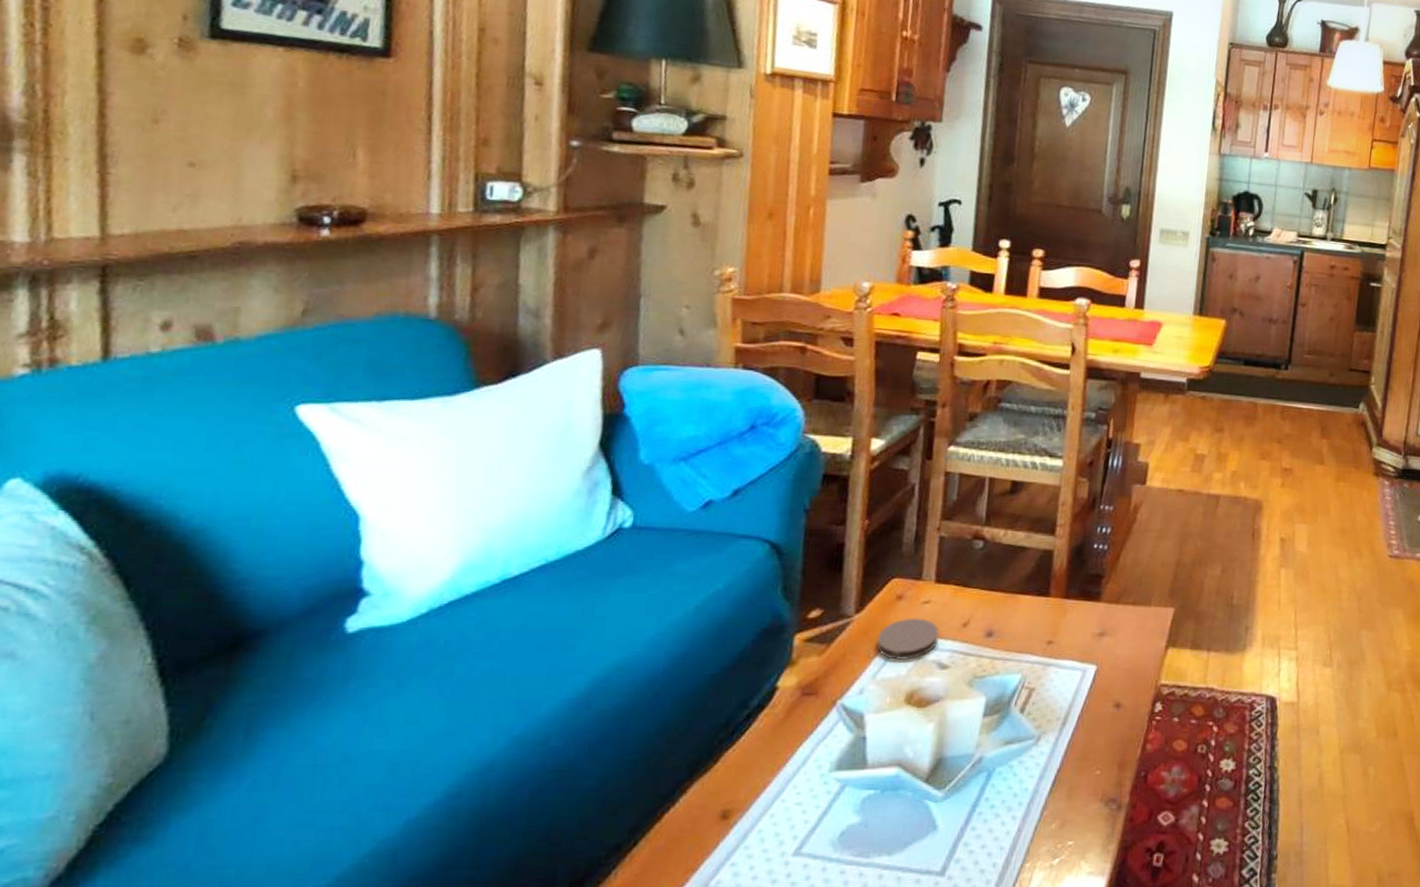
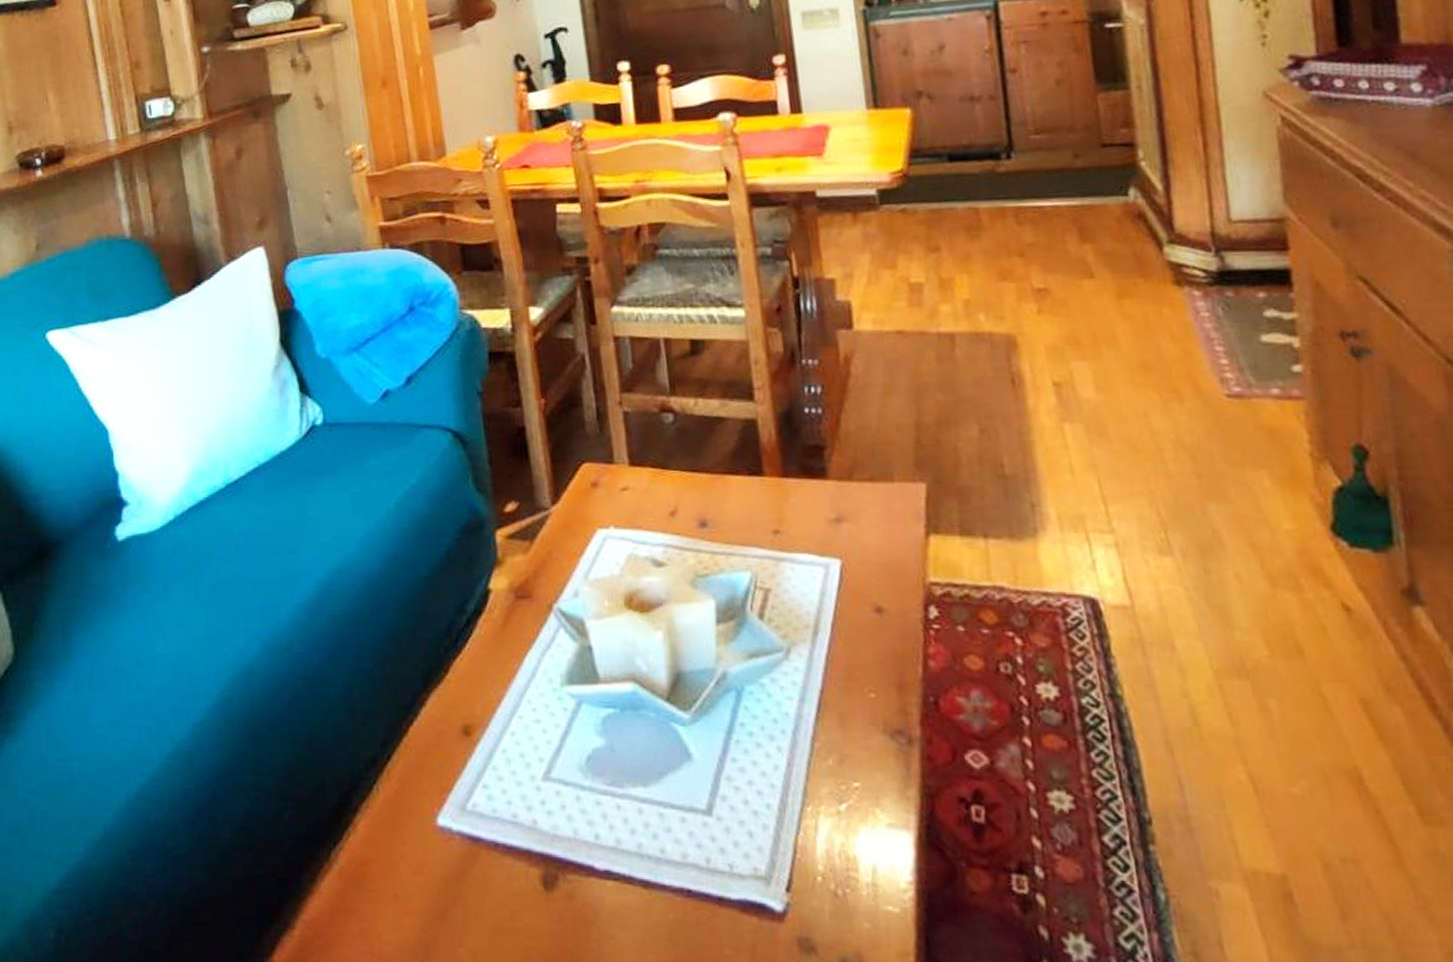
coaster: present [876,618,939,660] -> none [580,507,647,557]

